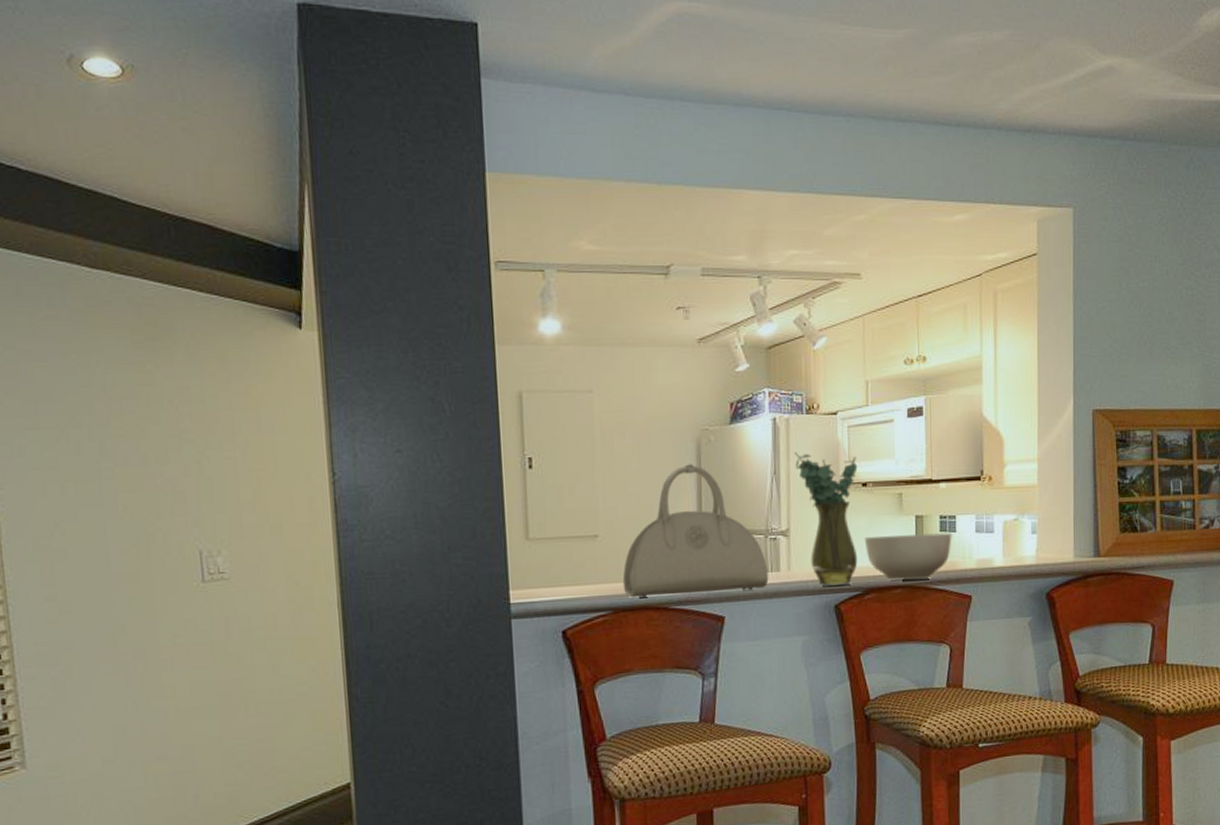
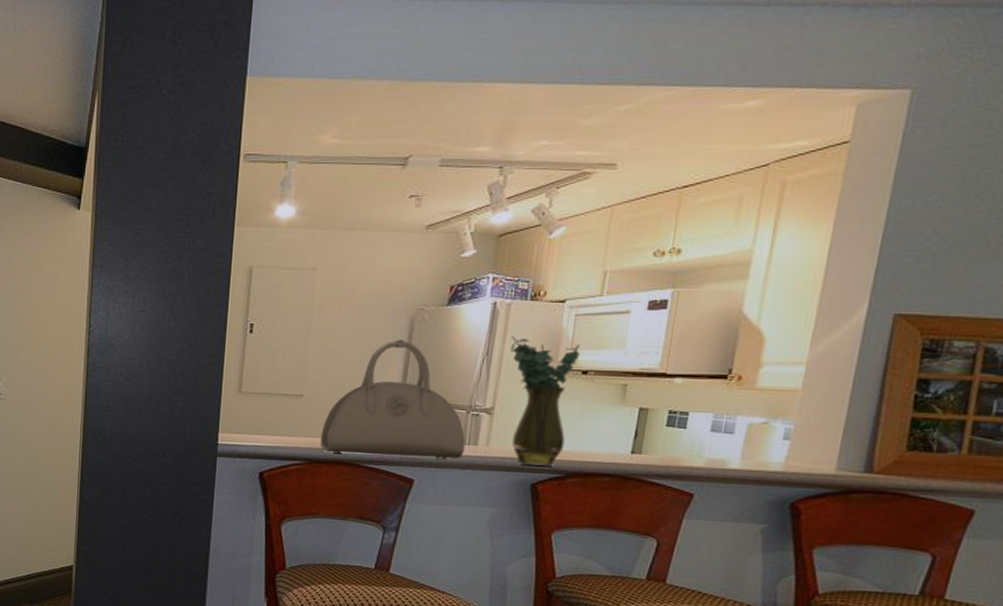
bowl: present [864,532,952,580] -> none [575,422,681,471]

